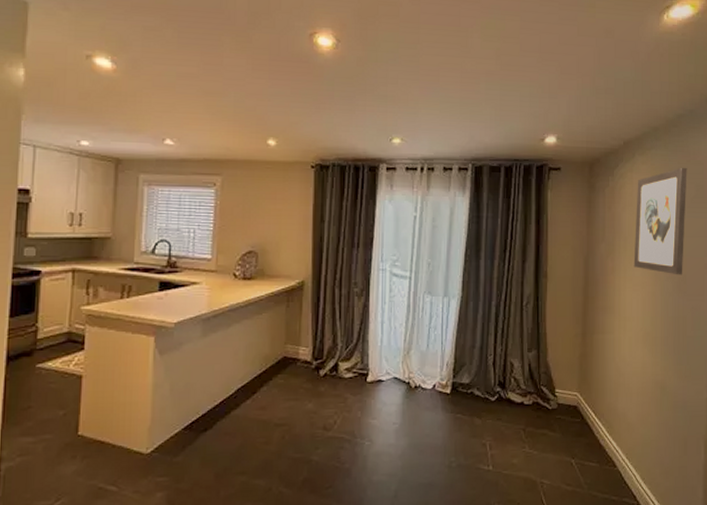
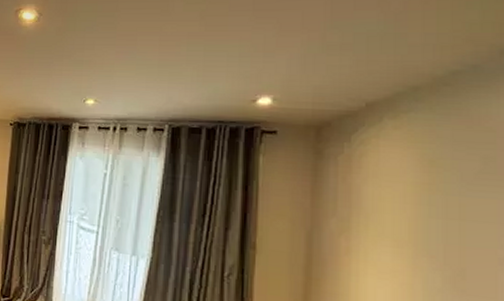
wall art: present [633,167,687,275] -> none [379,134,468,269]

